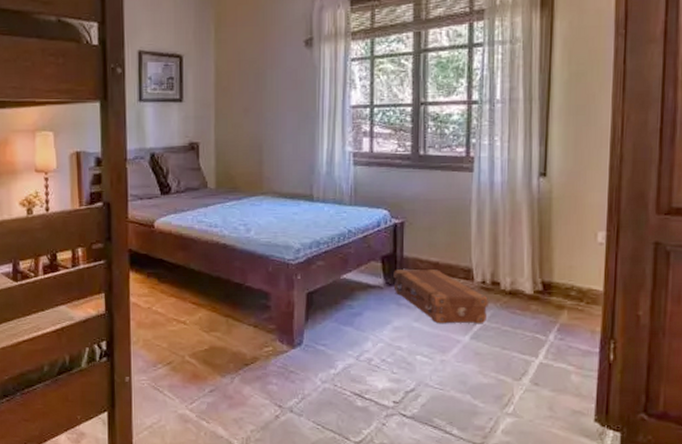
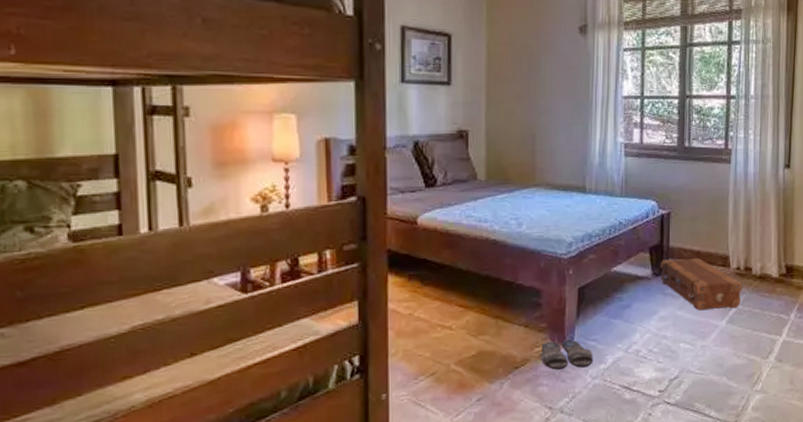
slippers: none [268,343,323,371] -> present [539,340,593,370]

